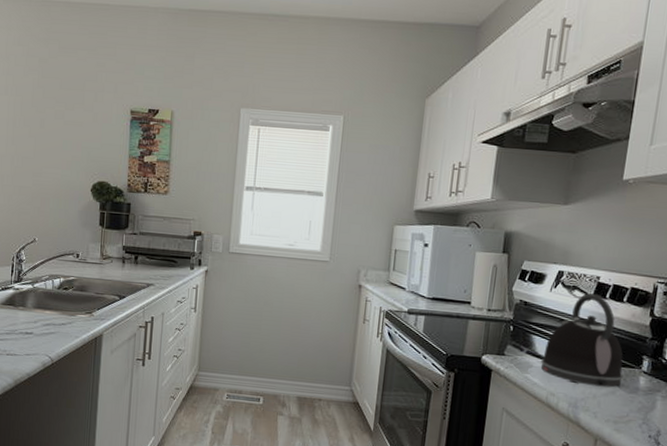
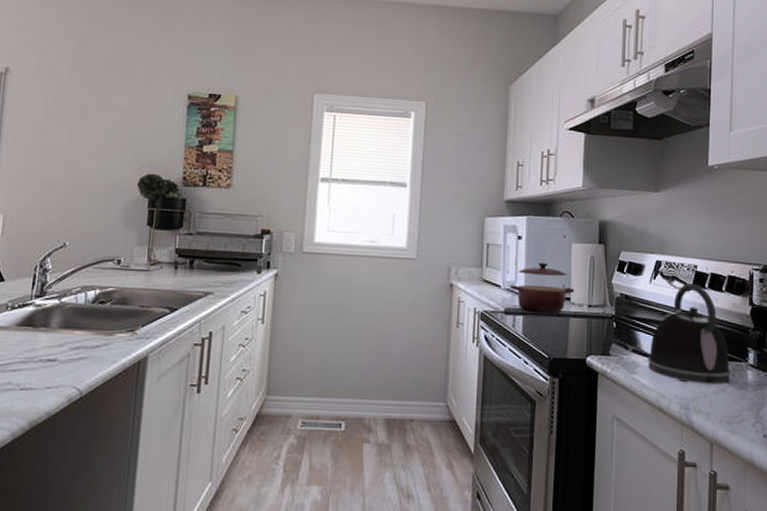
saucepan: none [413,269,476,315] -> present [509,263,575,313]

